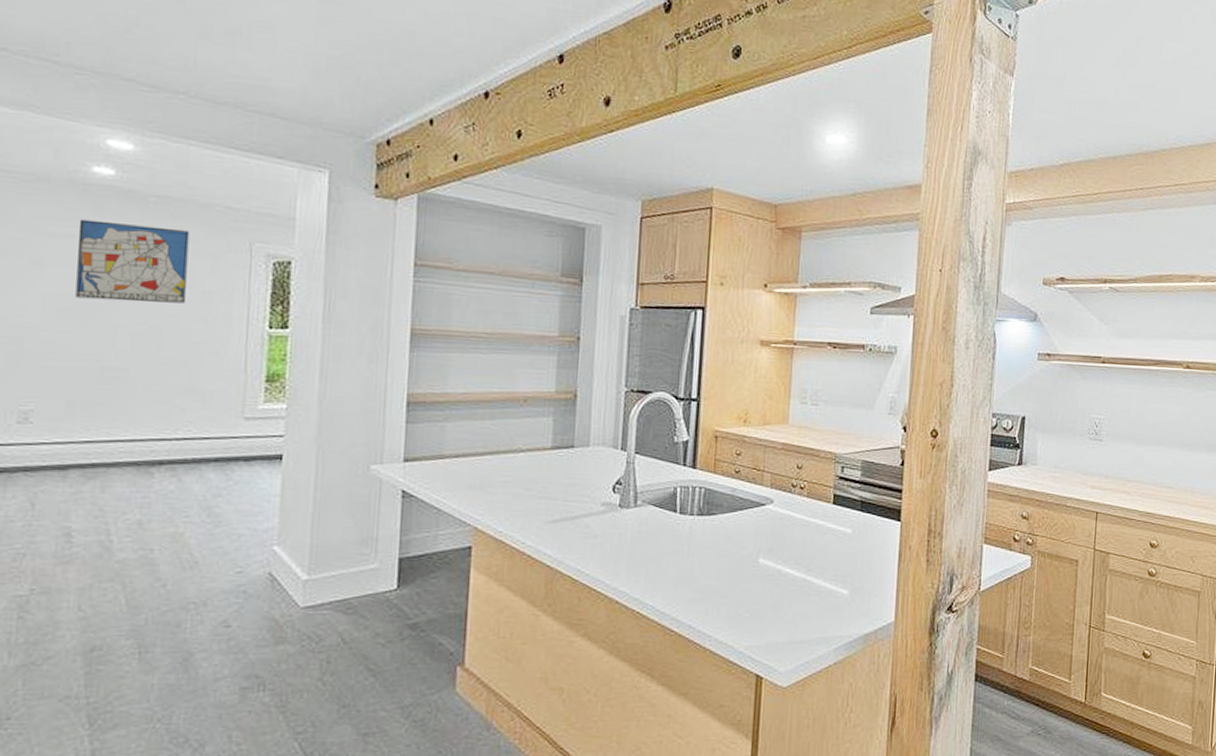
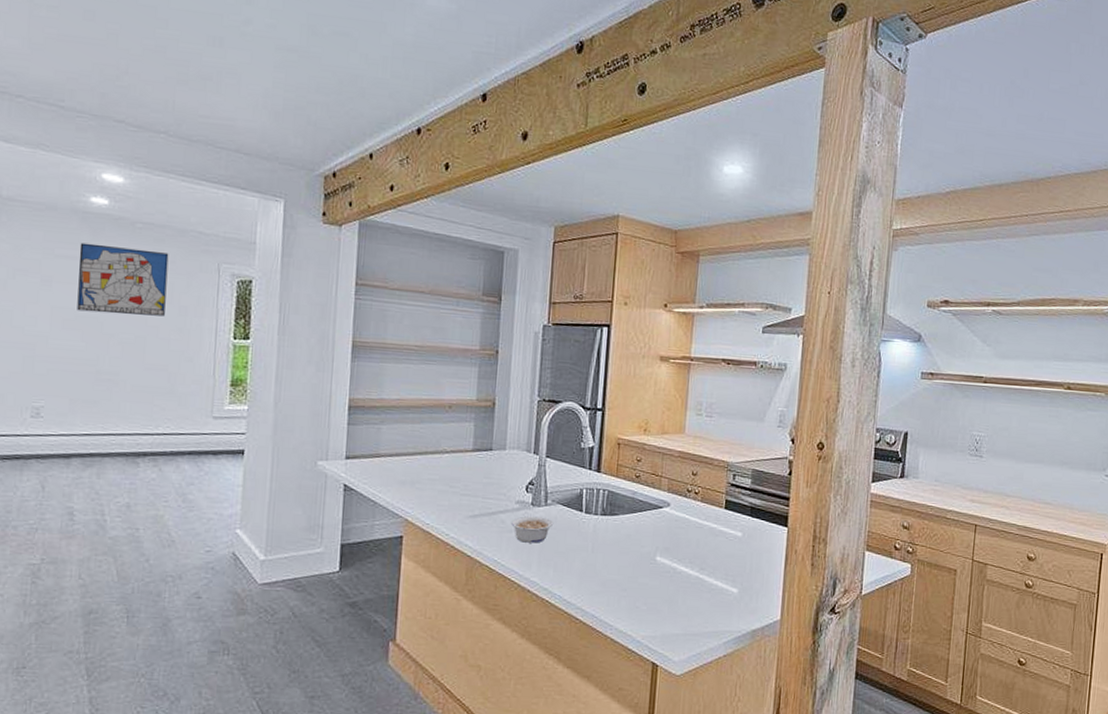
legume: none [597,519,645,549] -> present [511,516,554,543]

